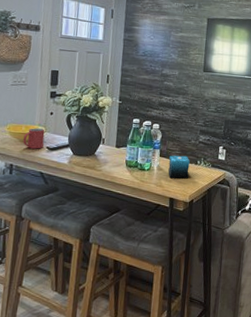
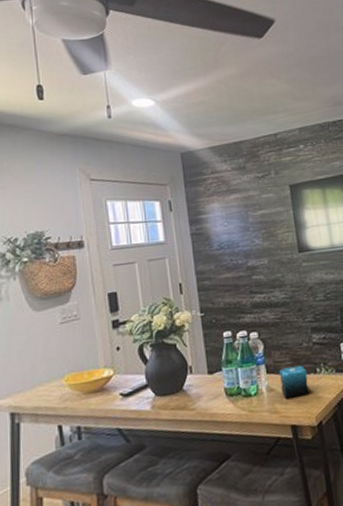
mug: present [23,128,45,149] -> none [88,371,115,401]

